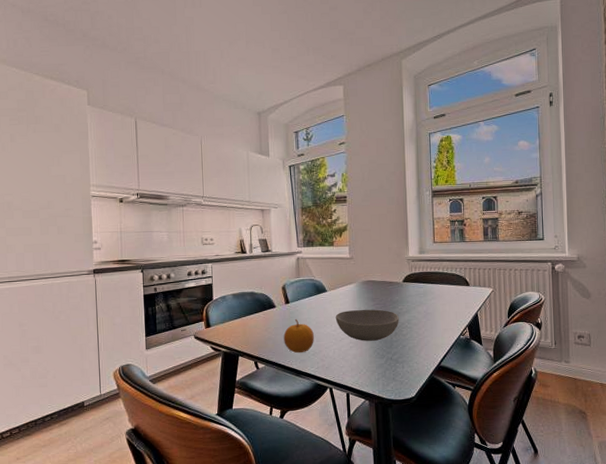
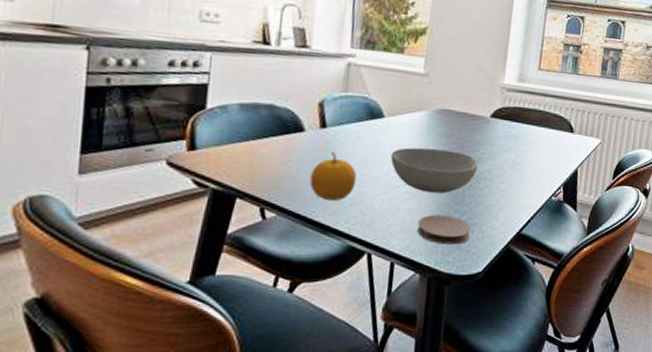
coaster: none [362,356,402,378] -> present [417,214,472,245]

